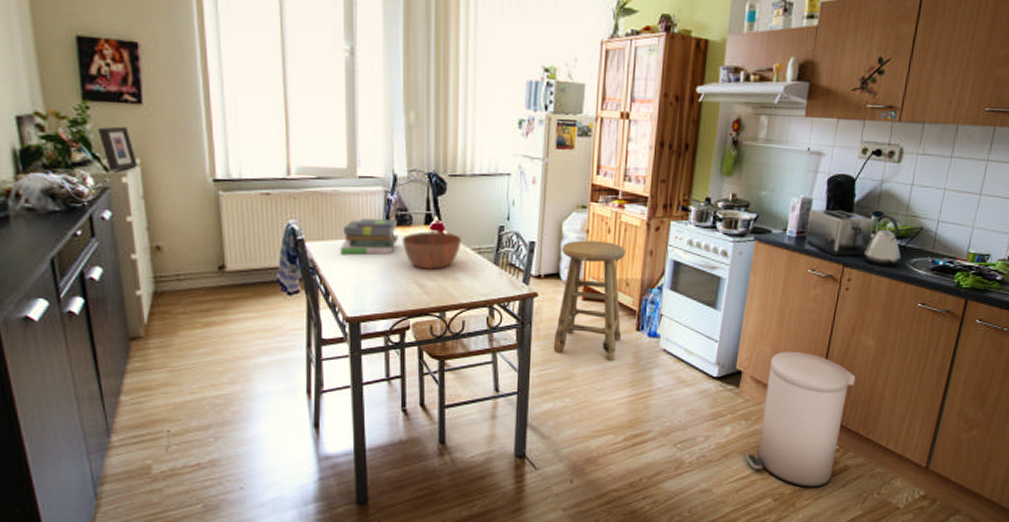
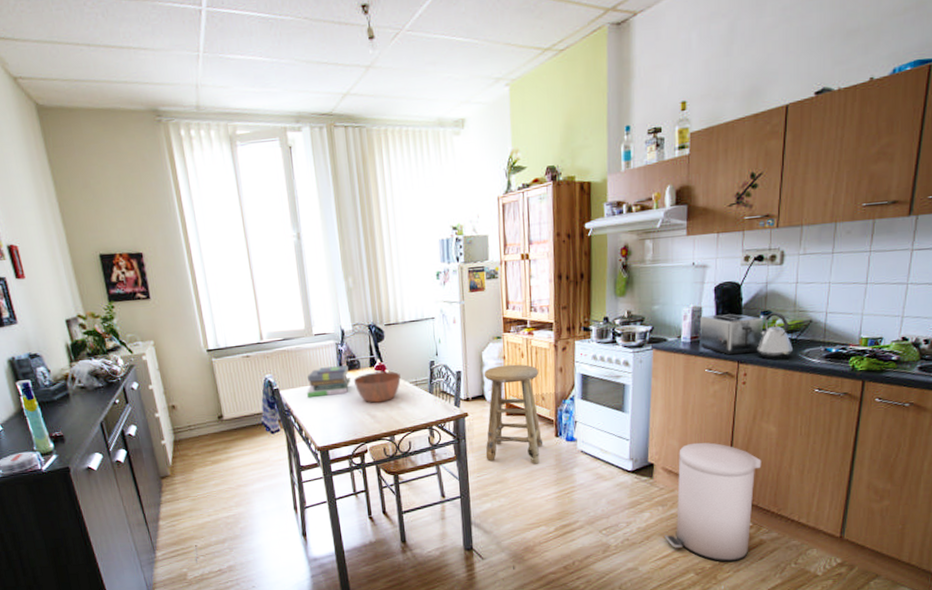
picture frame: present [97,126,138,171] -> none [121,317,152,352]

